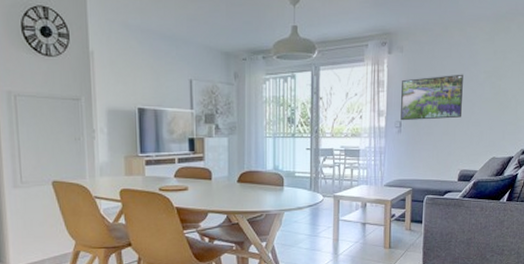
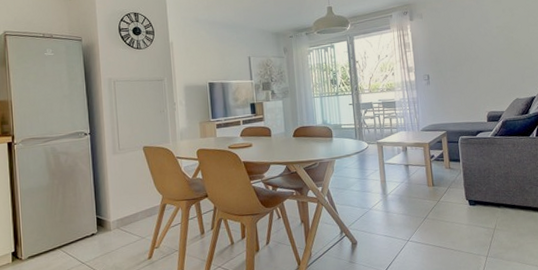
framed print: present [401,74,463,121] -> none [425,31,482,74]

